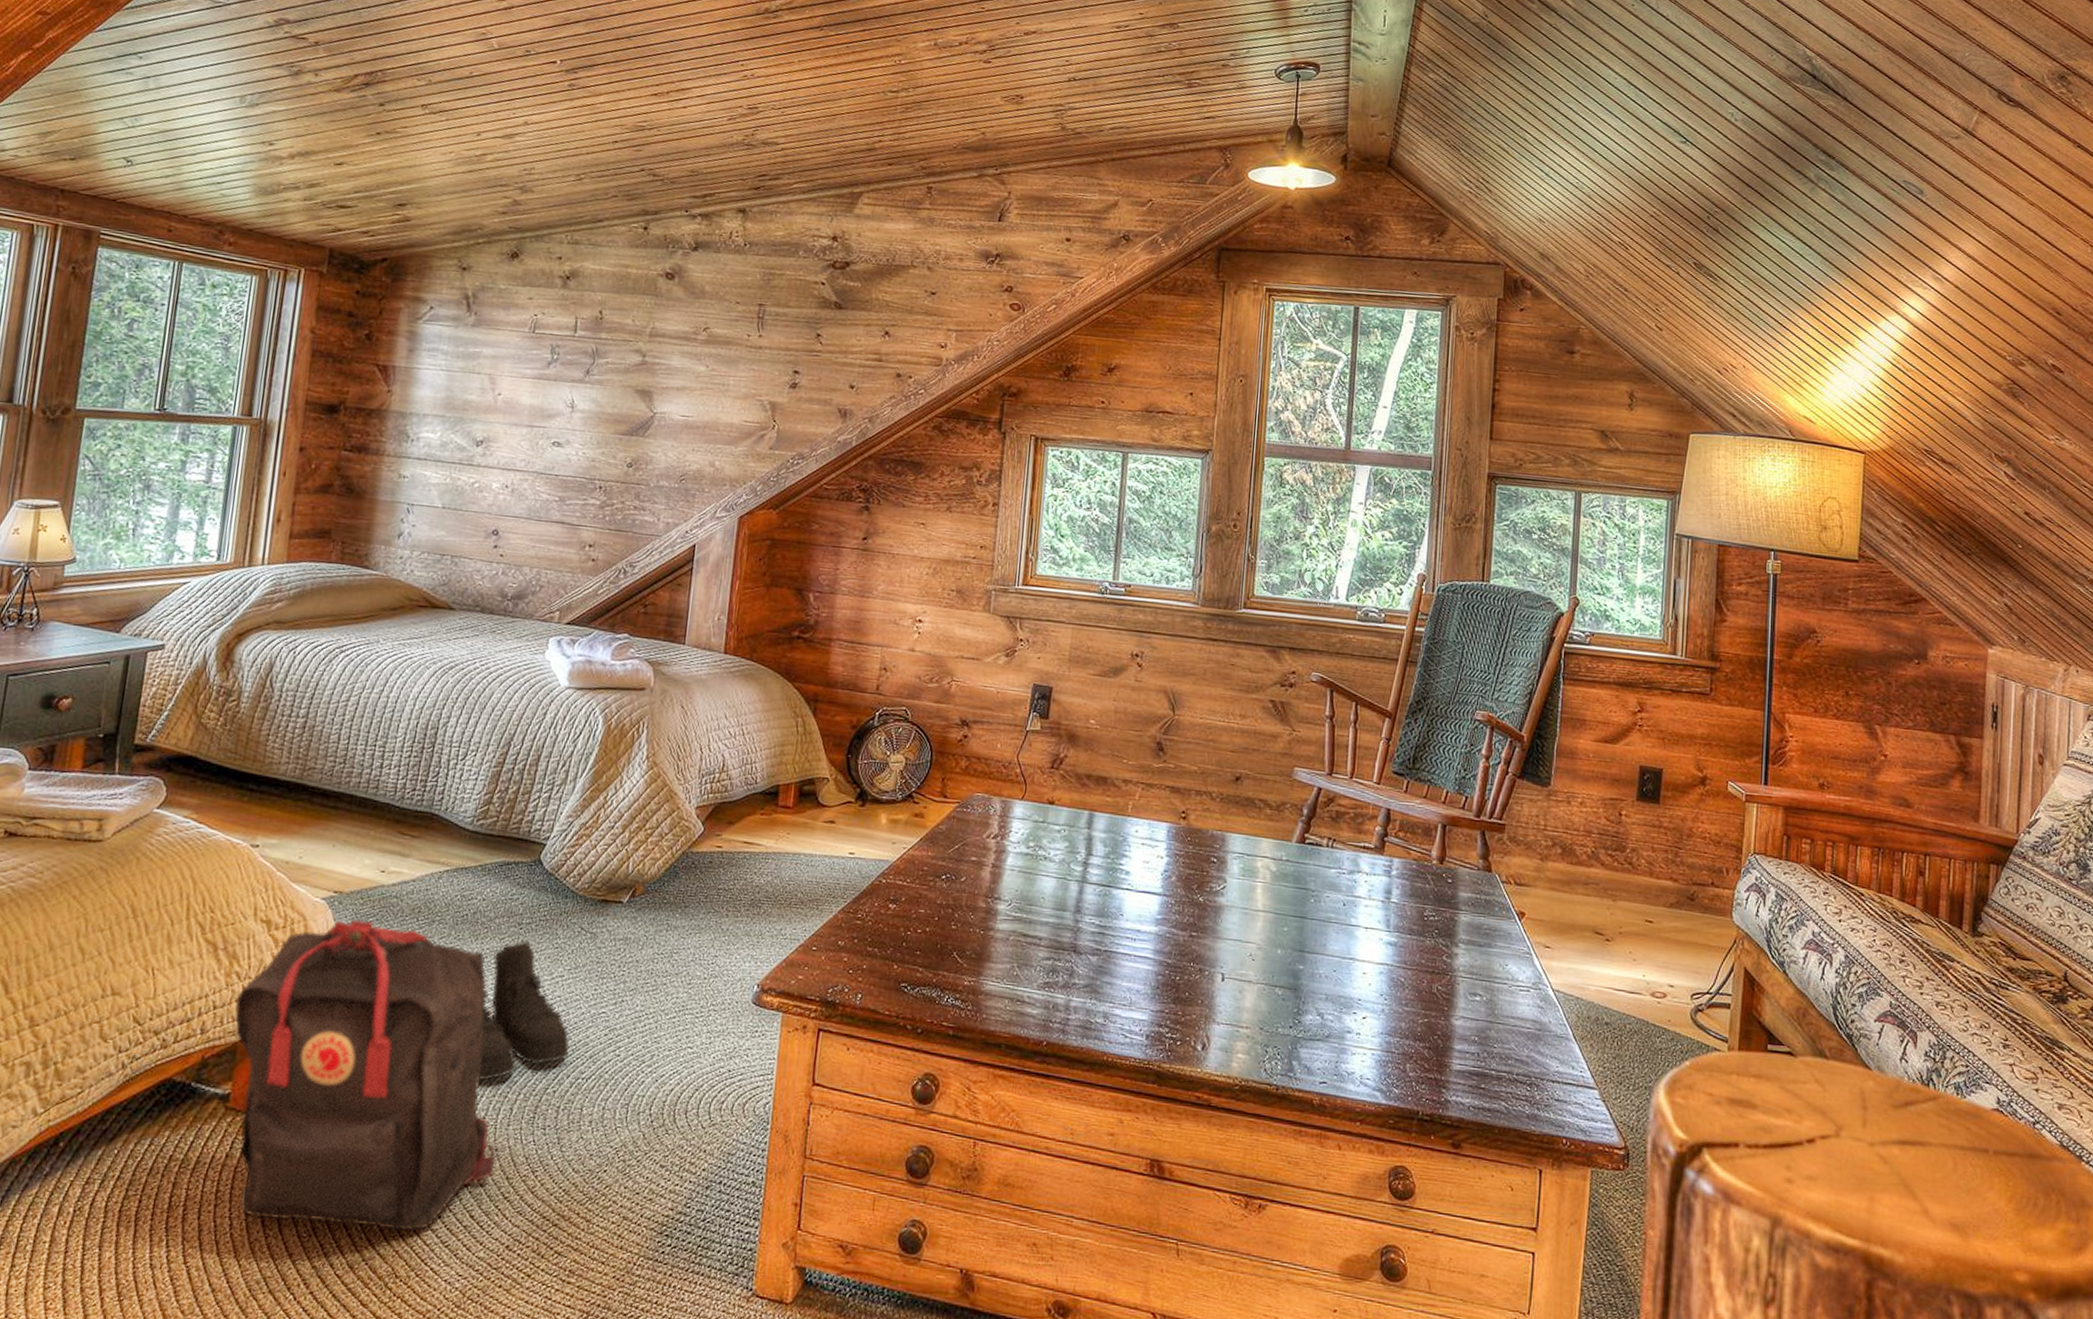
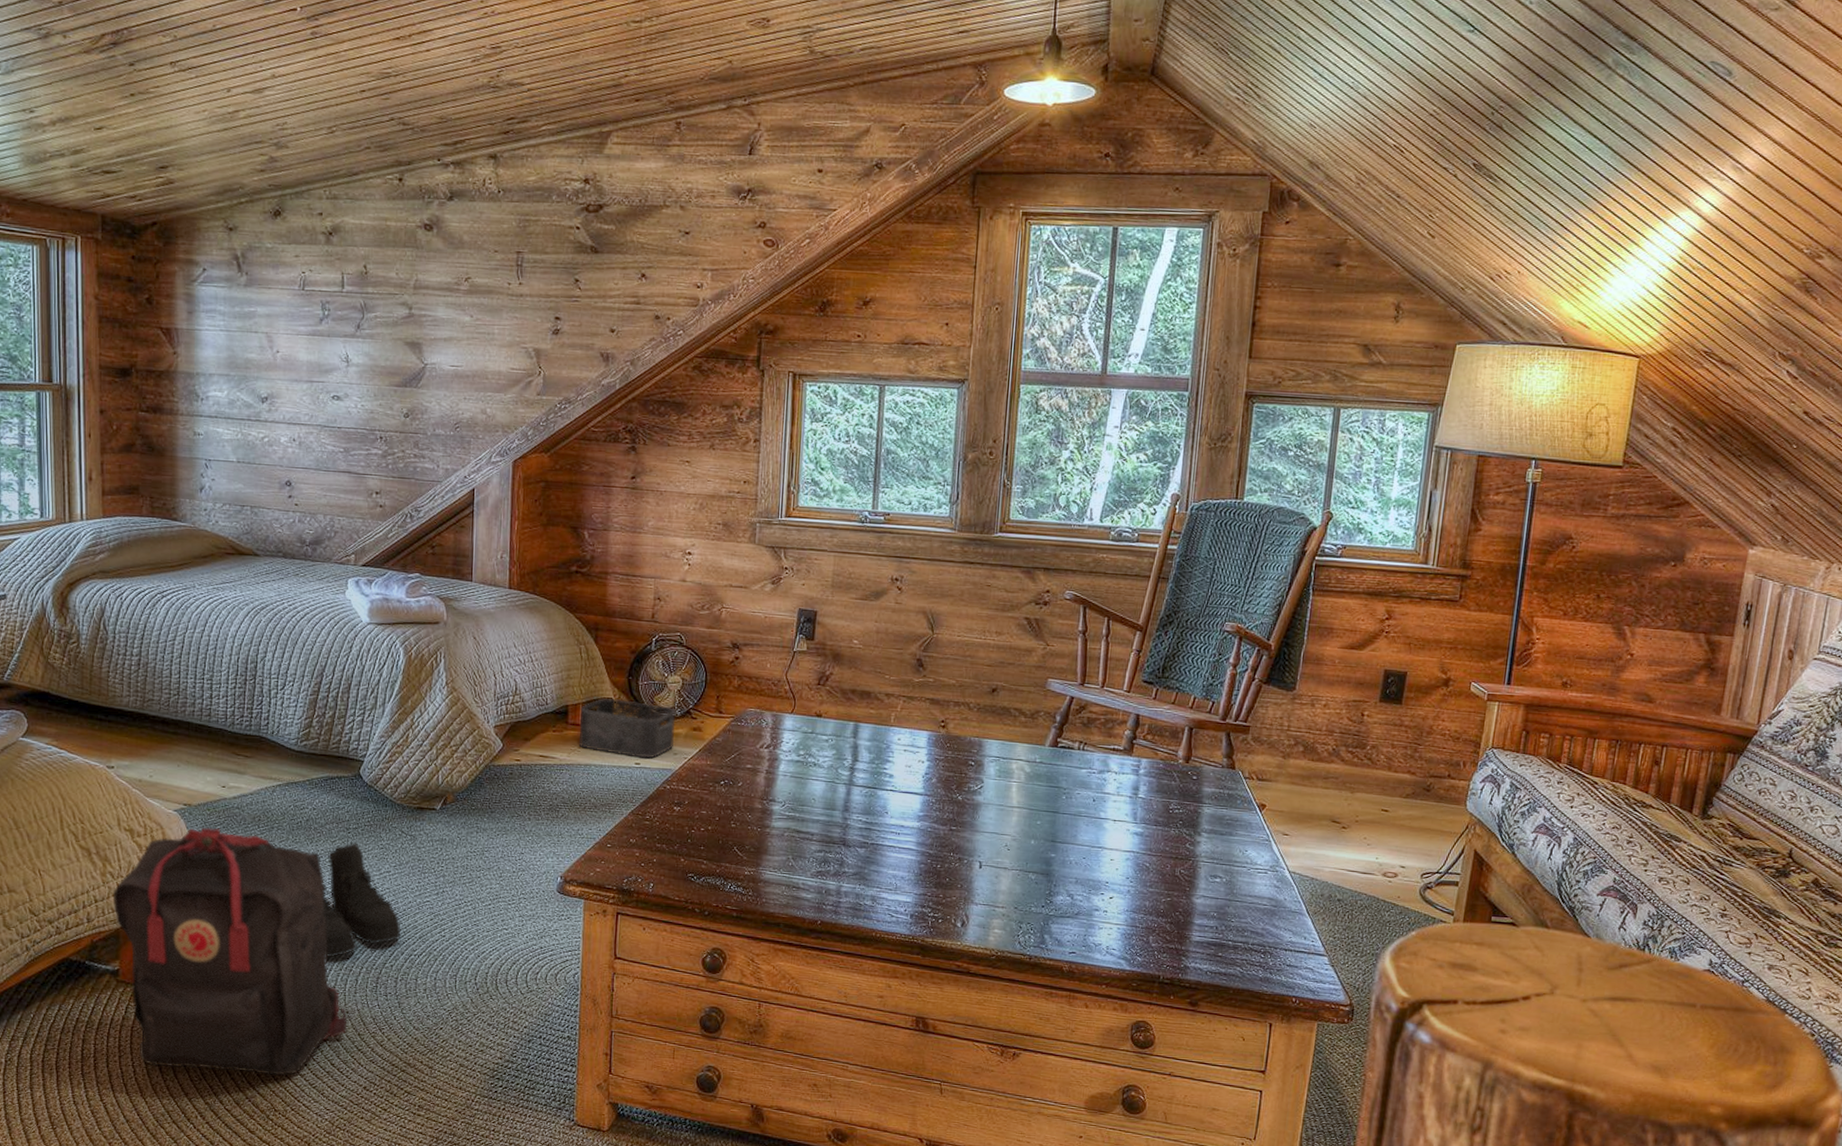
storage bin: none [788,778,897,848] -> present [578,698,676,759]

